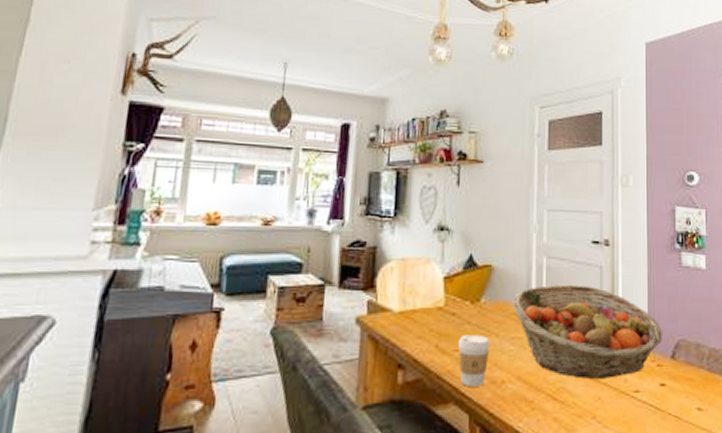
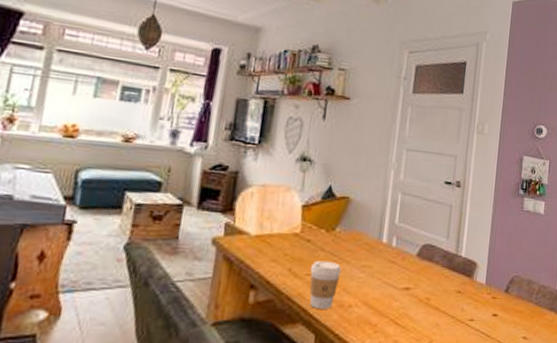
fruit basket: present [512,284,664,379] -> none [365,219,501,307]

